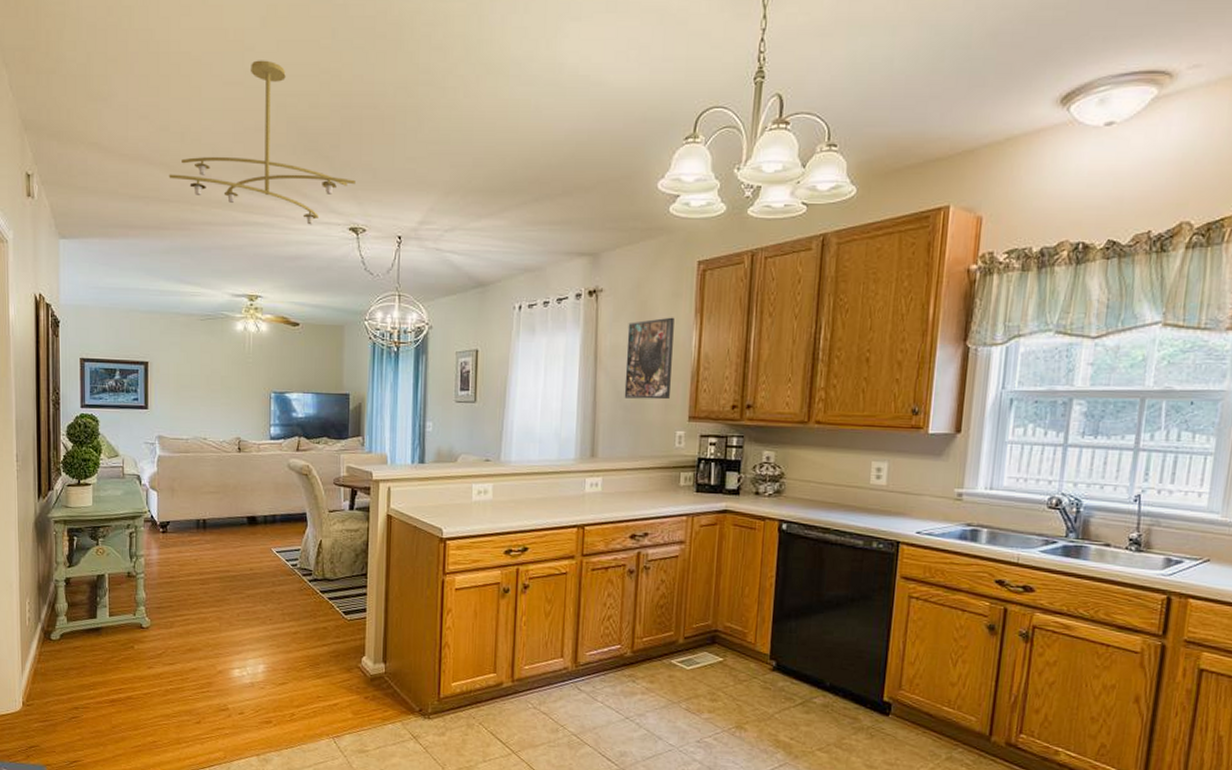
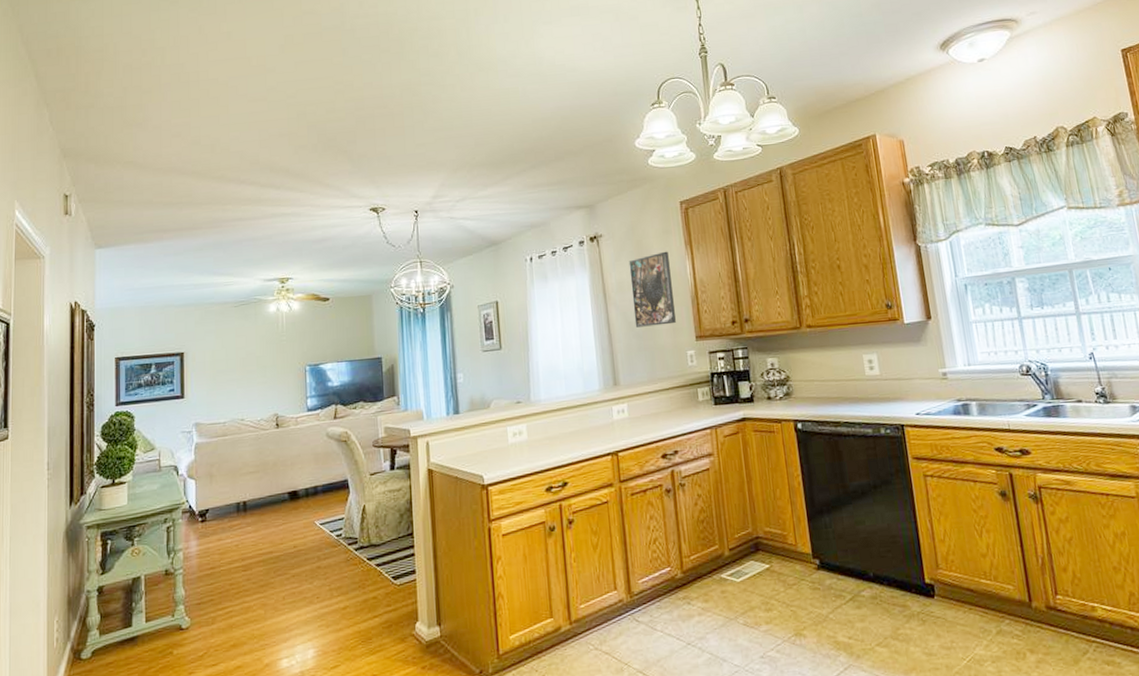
ceiling light fixture: present [169,60,356,225] -> none [200,78,373,210]

